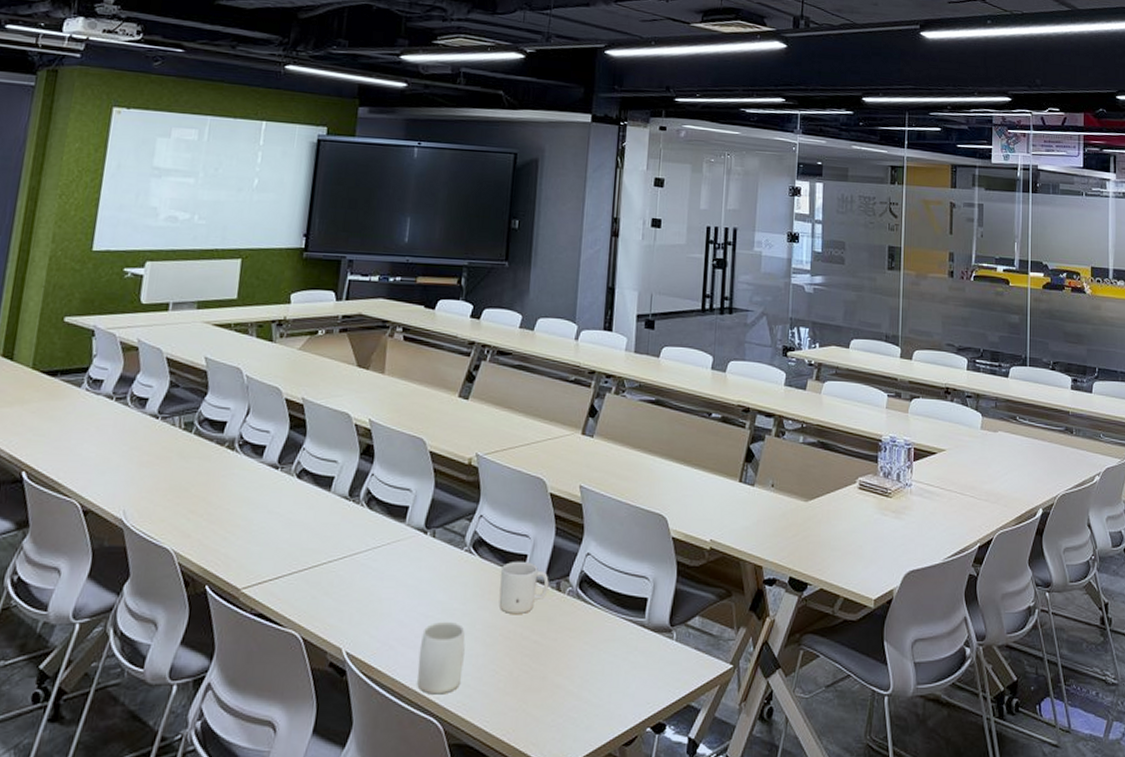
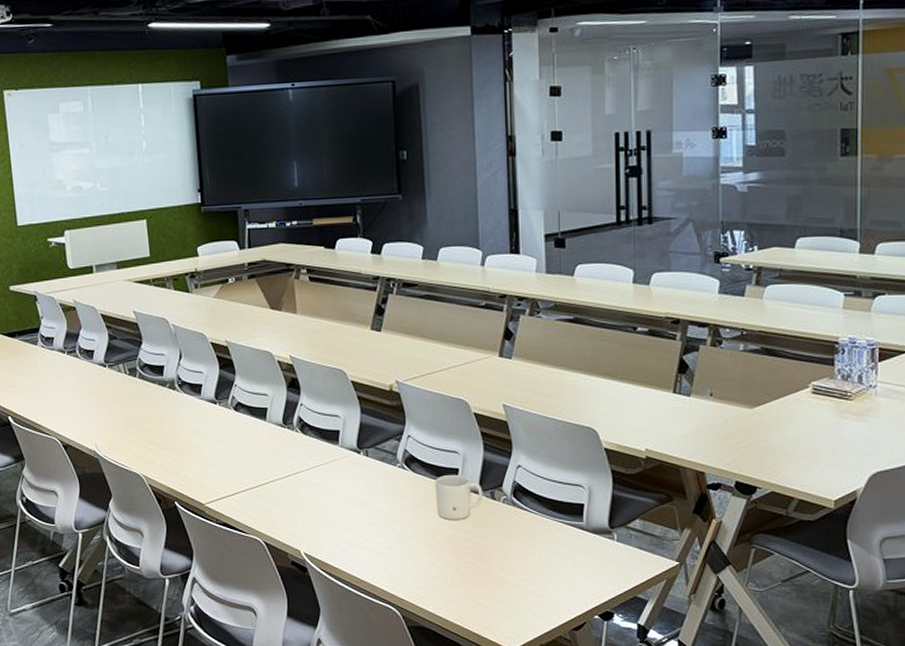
mug: present [417,622,466,695] -> none [369,528,411,587]

